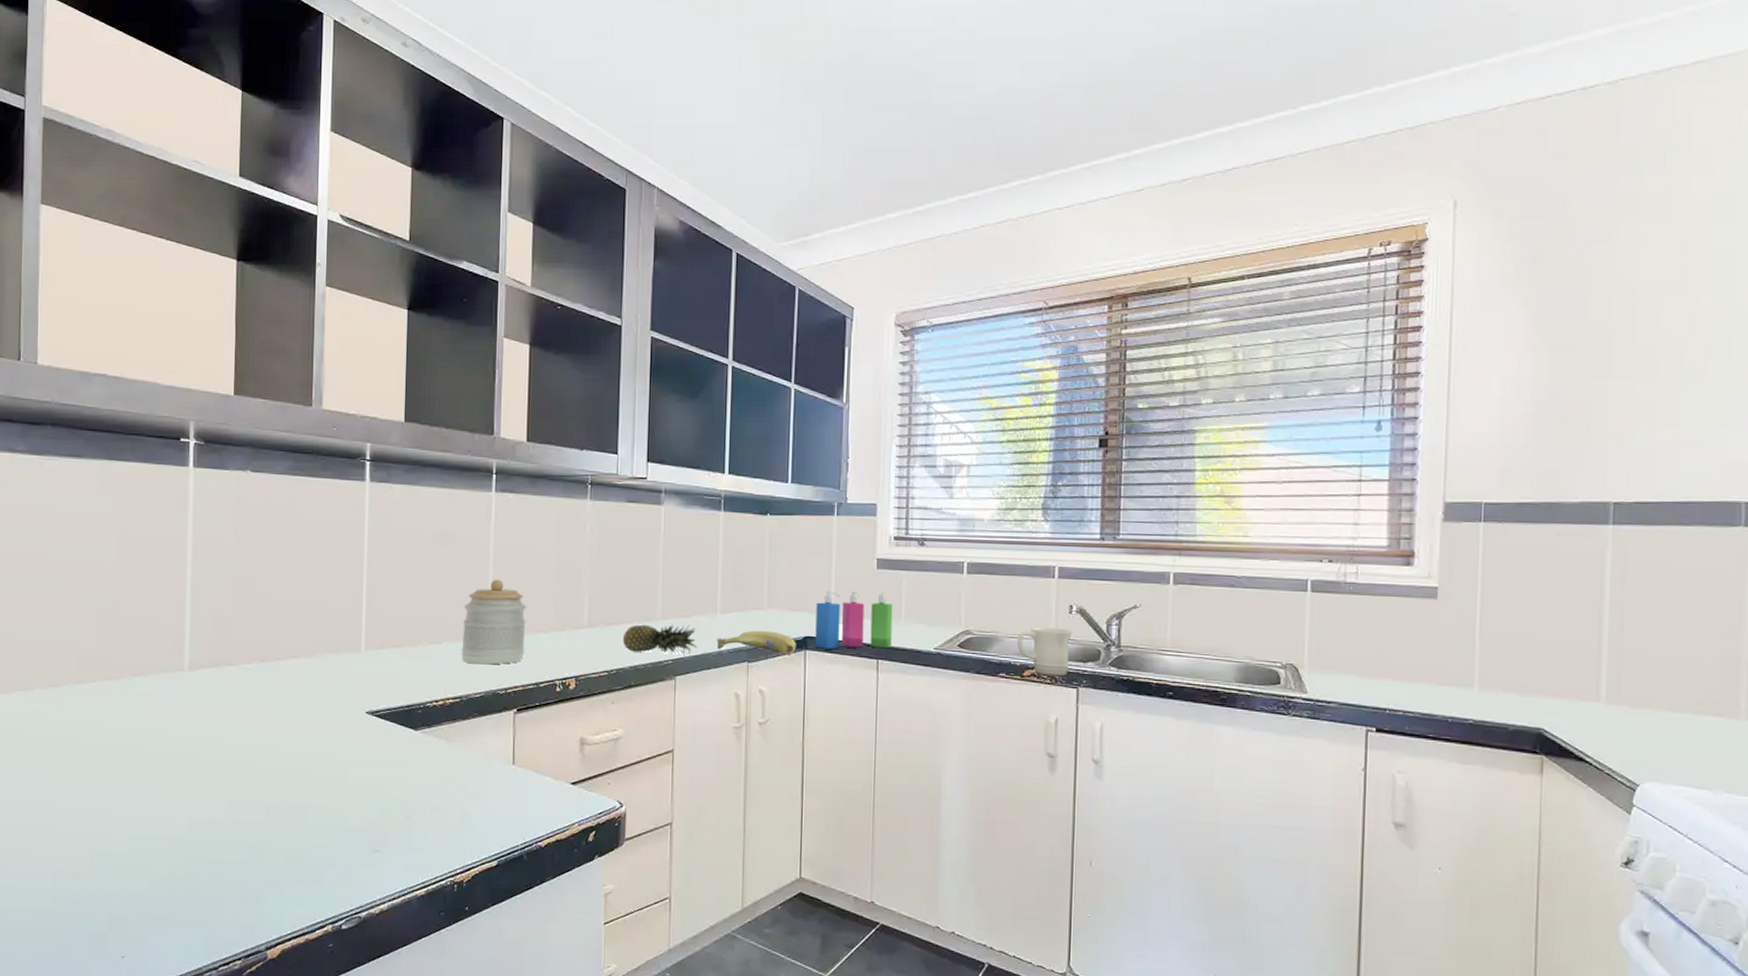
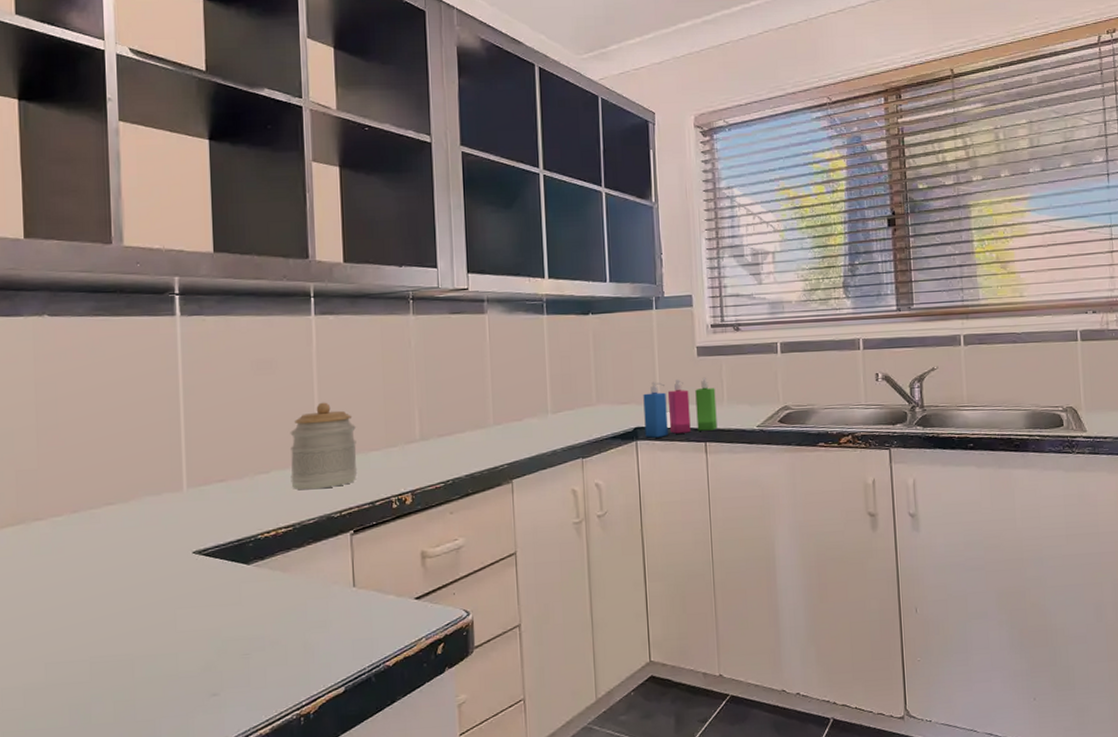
fruit: present [622,624,698,656] -> none [456,428,532,461]
fruit: present [716,630,796,656] -> none [550,425,627,449]
mug: present [1016,627,1072,677] -> none [831,395,881,442]

